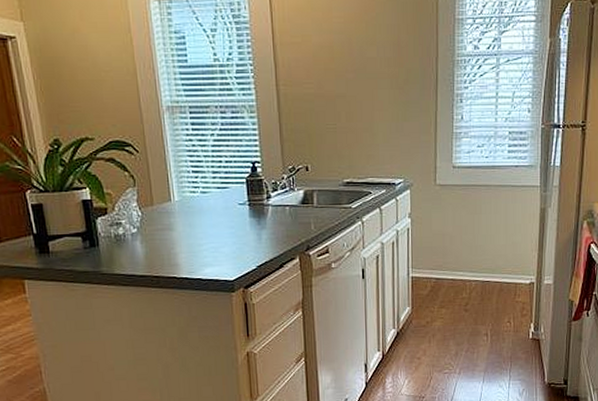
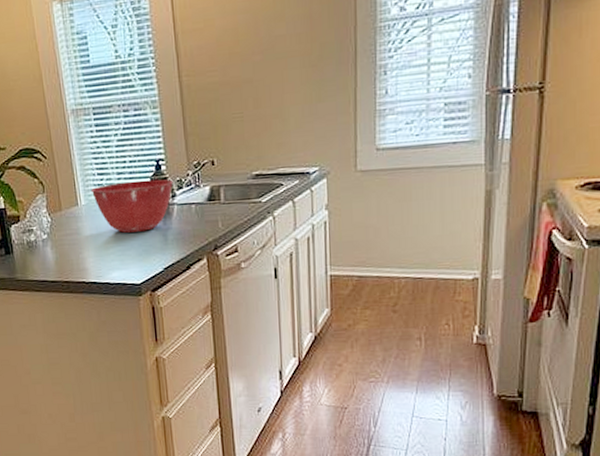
mixing bowl: none [184,180,269,230] -> present [90,179,173,233]

